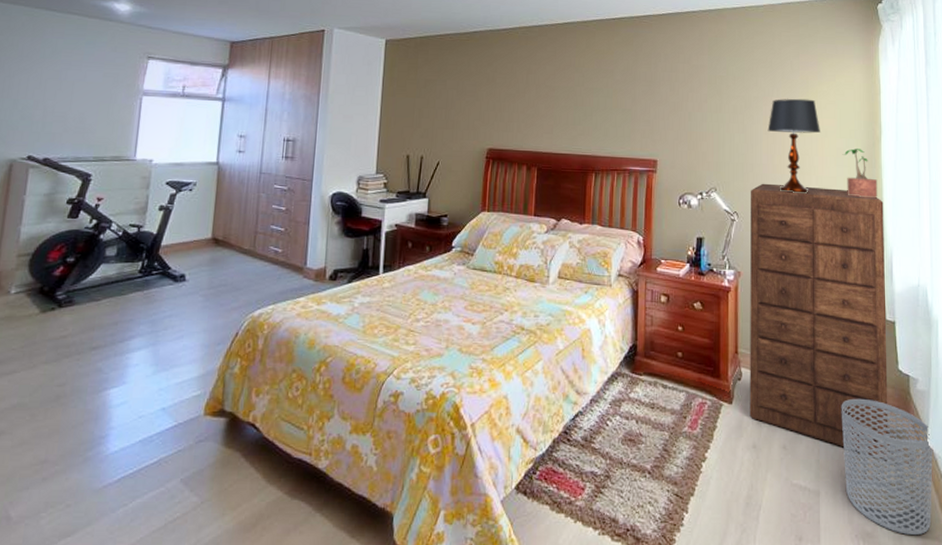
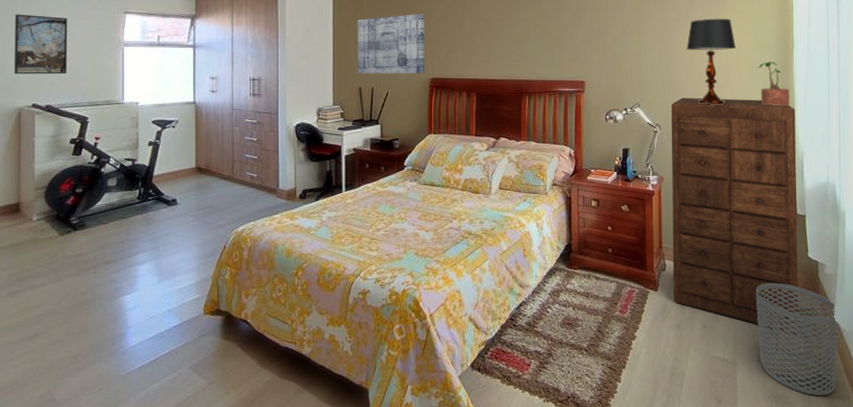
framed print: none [10,52,82,124] -> present [14,14,68,75]
wall art: none [407,76,486,144] -> present [358,14,425,74]

